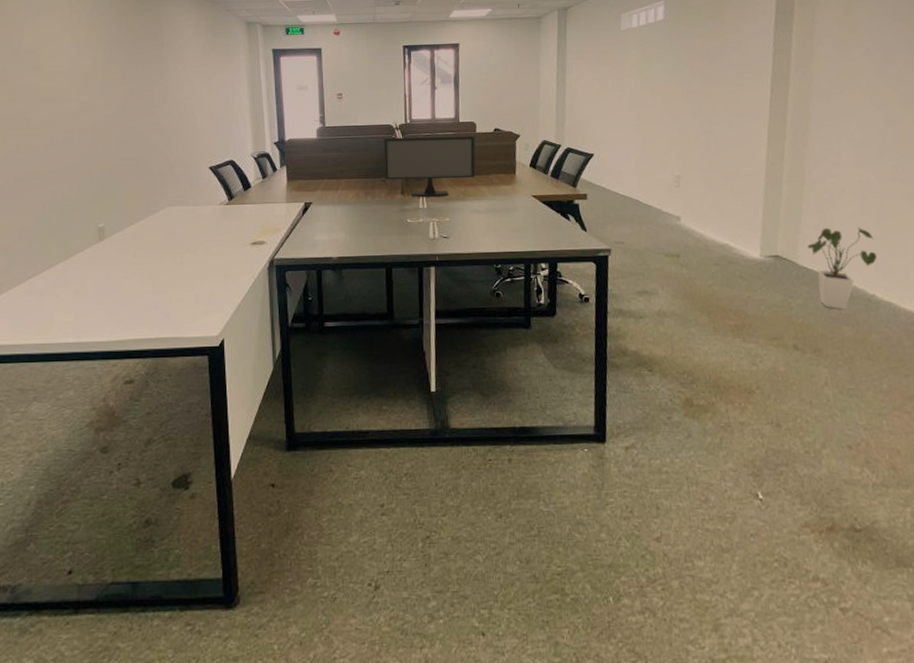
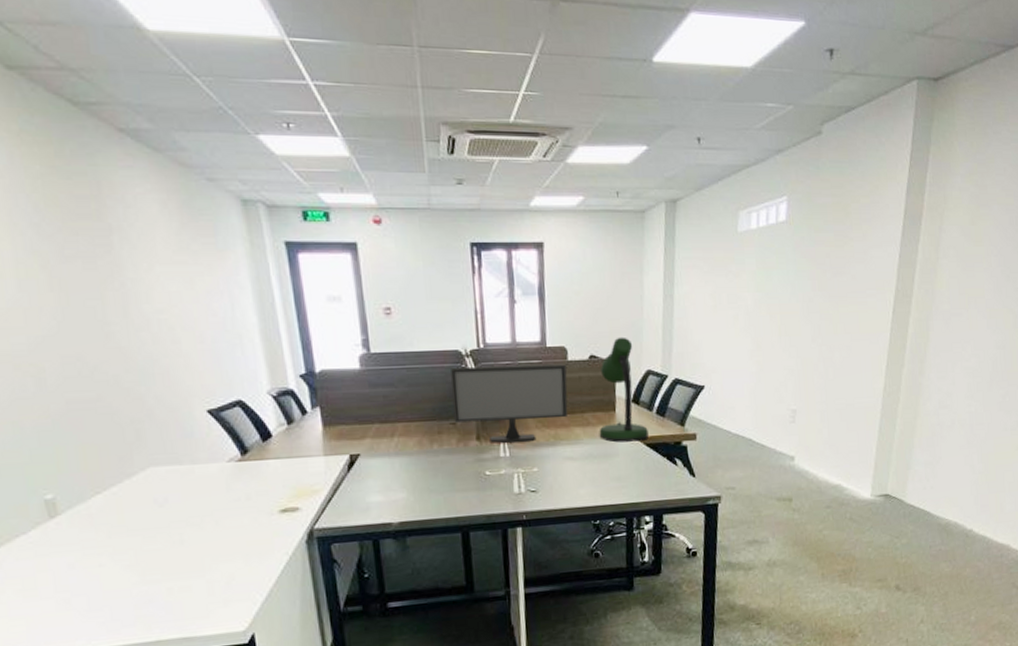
desk lamp: none [501,114,544,199] -> present [599,337,649,442]
house plant: present [807,226,877,310] -> none [916,460,977,547]

